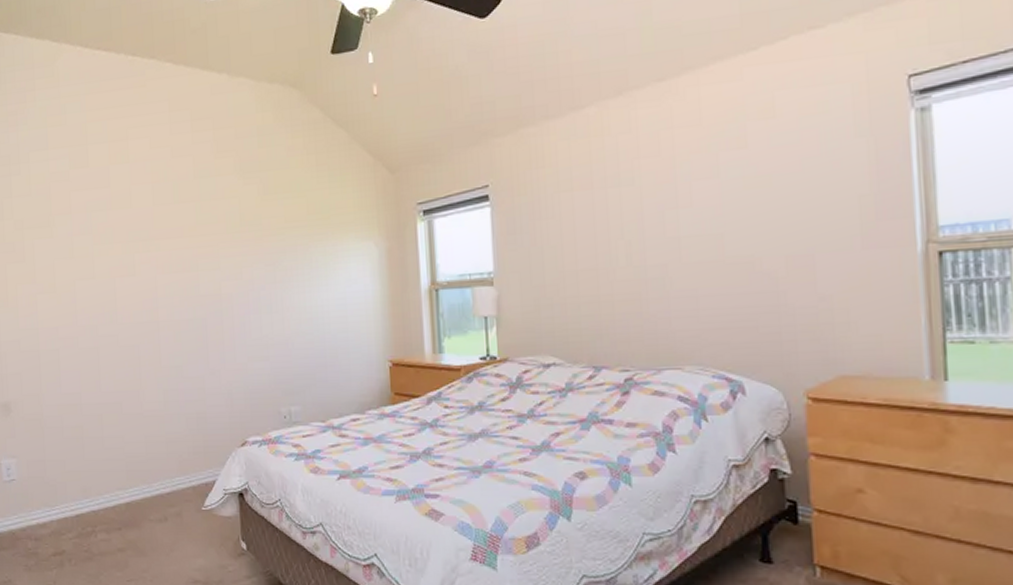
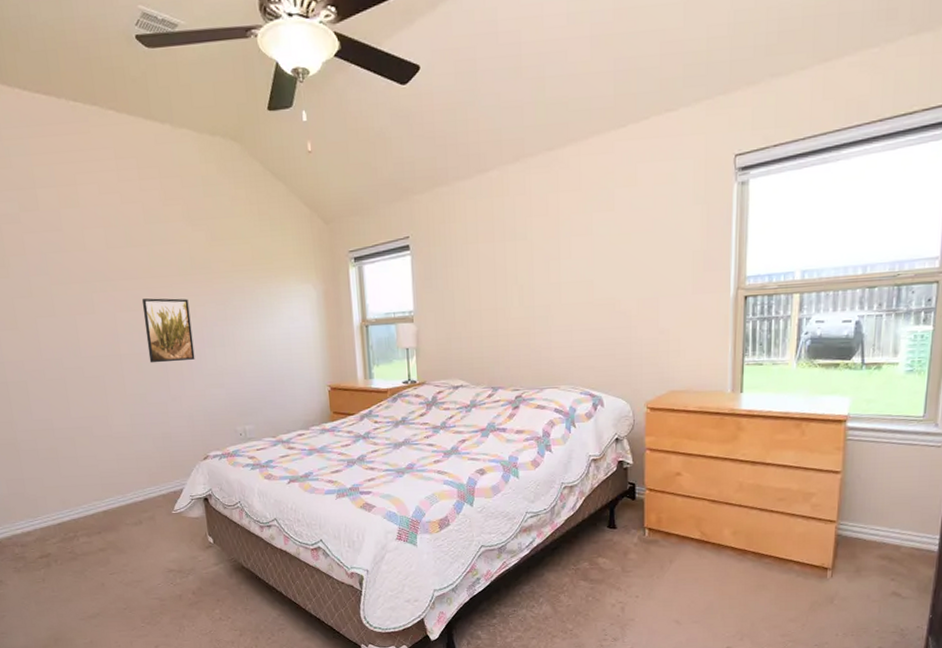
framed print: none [185,258,239,332] -> present [141,298,195,363]

